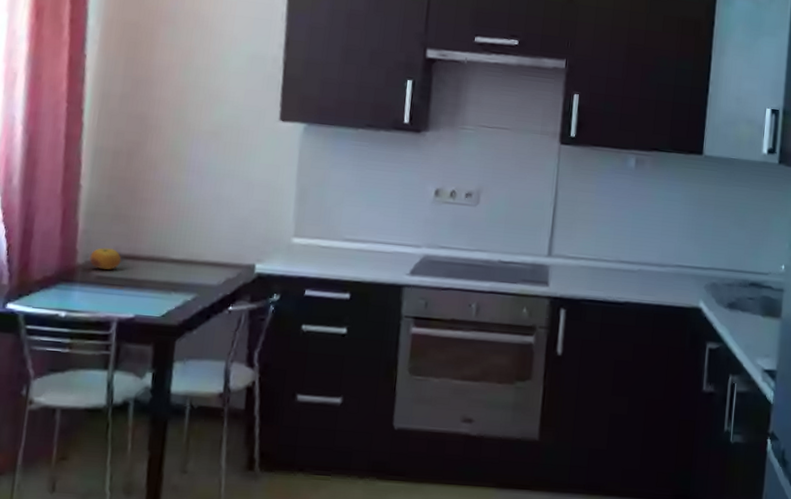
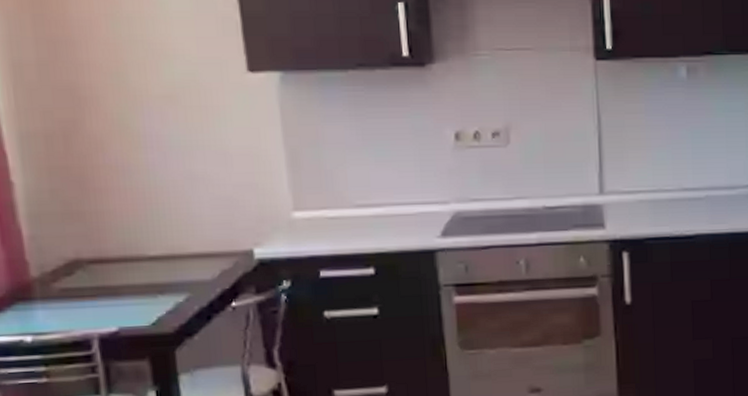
fruit: present [89,248,122,270] -> none [45,254,87,280]

